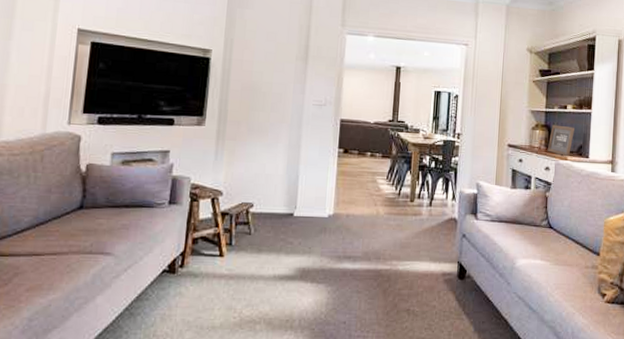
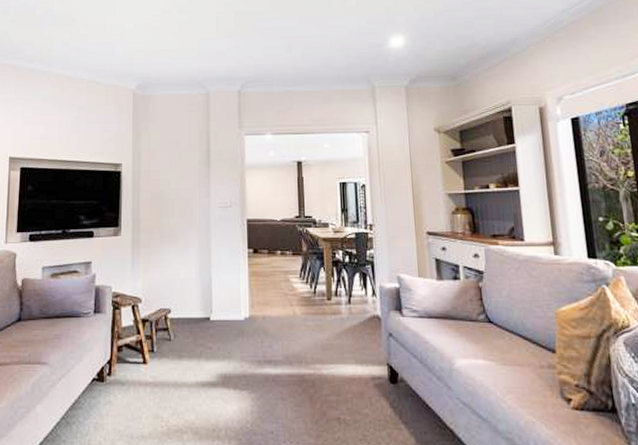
picture frame: present [547,124,574,157] -> none [472,207,502,241]

